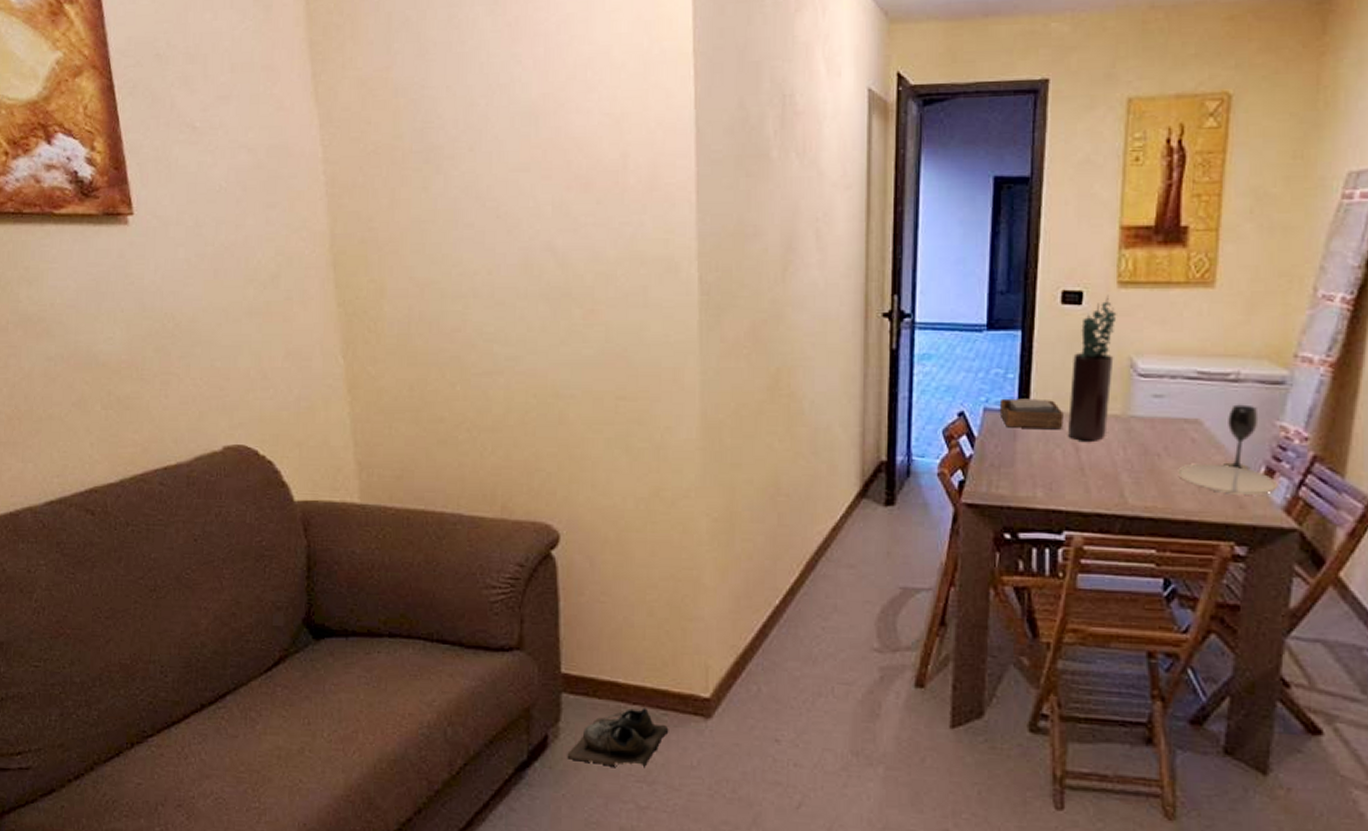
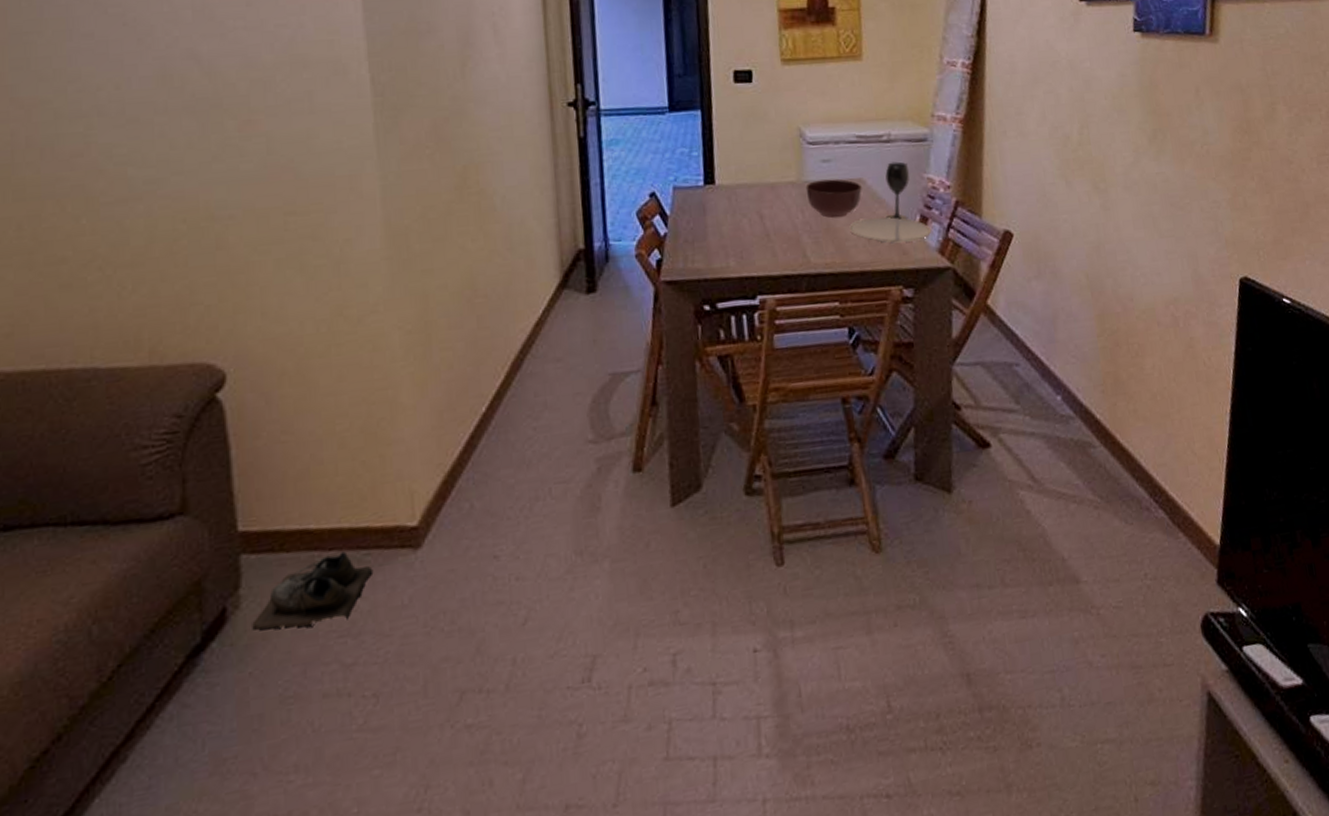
napkin holder: present [999,398,1064,430] -> none [687,173,747,204]
vase: present [1067,295,1117,441] -> none [749,72,786,209]
bowl: none [1131,416,1198,460] -> present [805,179,862,219]

